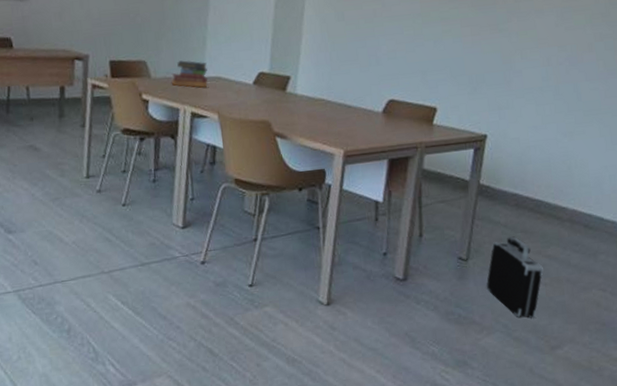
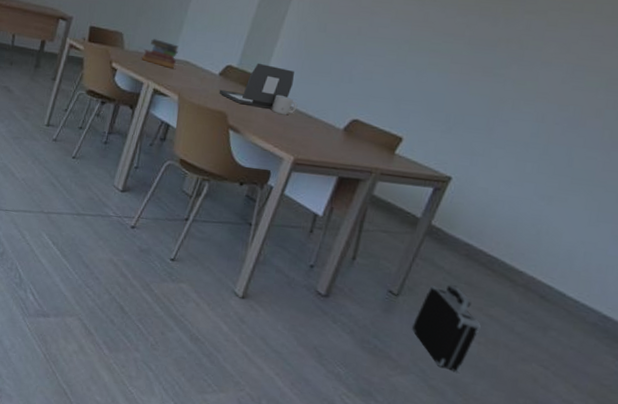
laptop: none [257,63,326,109] -> present [219,63,294,110]
mug: none [311,91,336,111] -> present [272,94,298,115]

